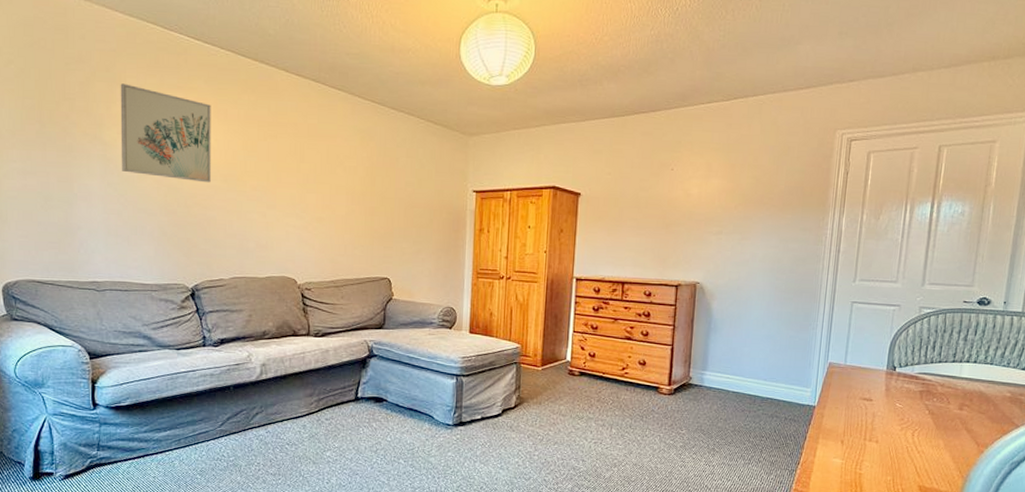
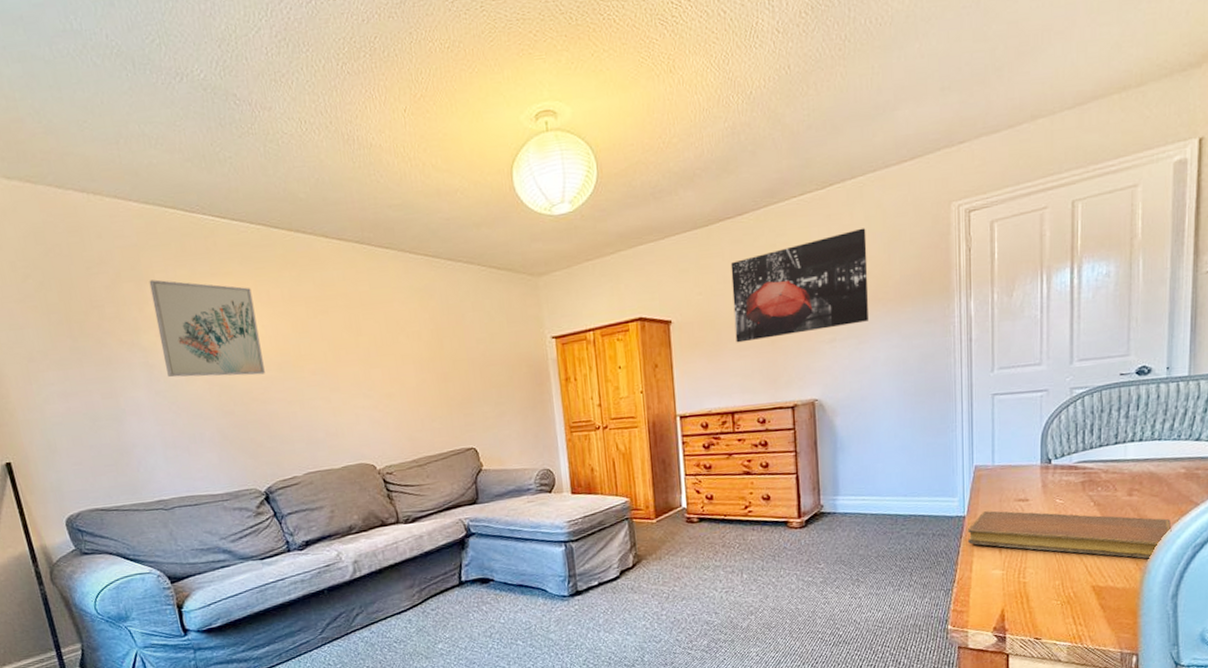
wall art: none [635,139,761,222] -> present [730,228,869,343]
notebook: none [815,404,994,469] -> present [968,510,1172,559]

